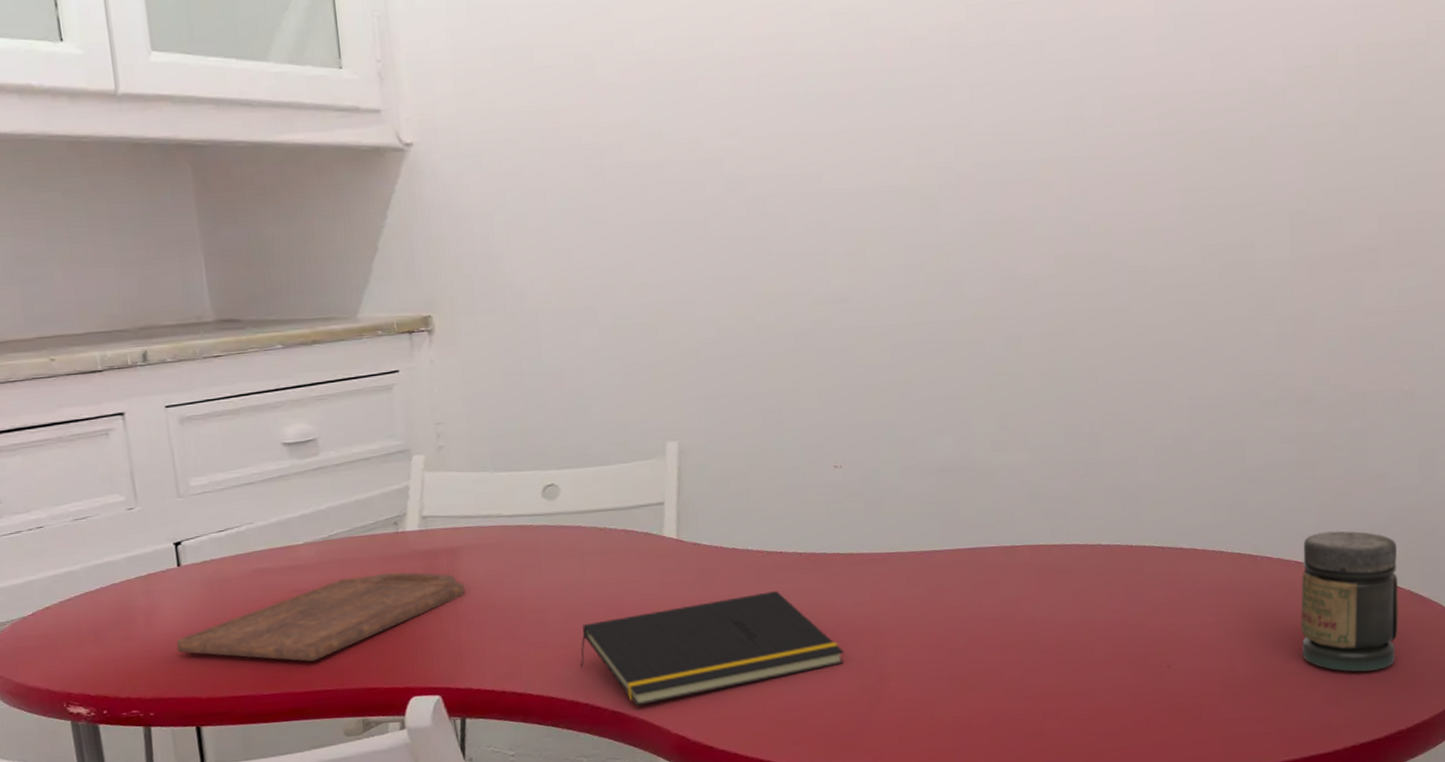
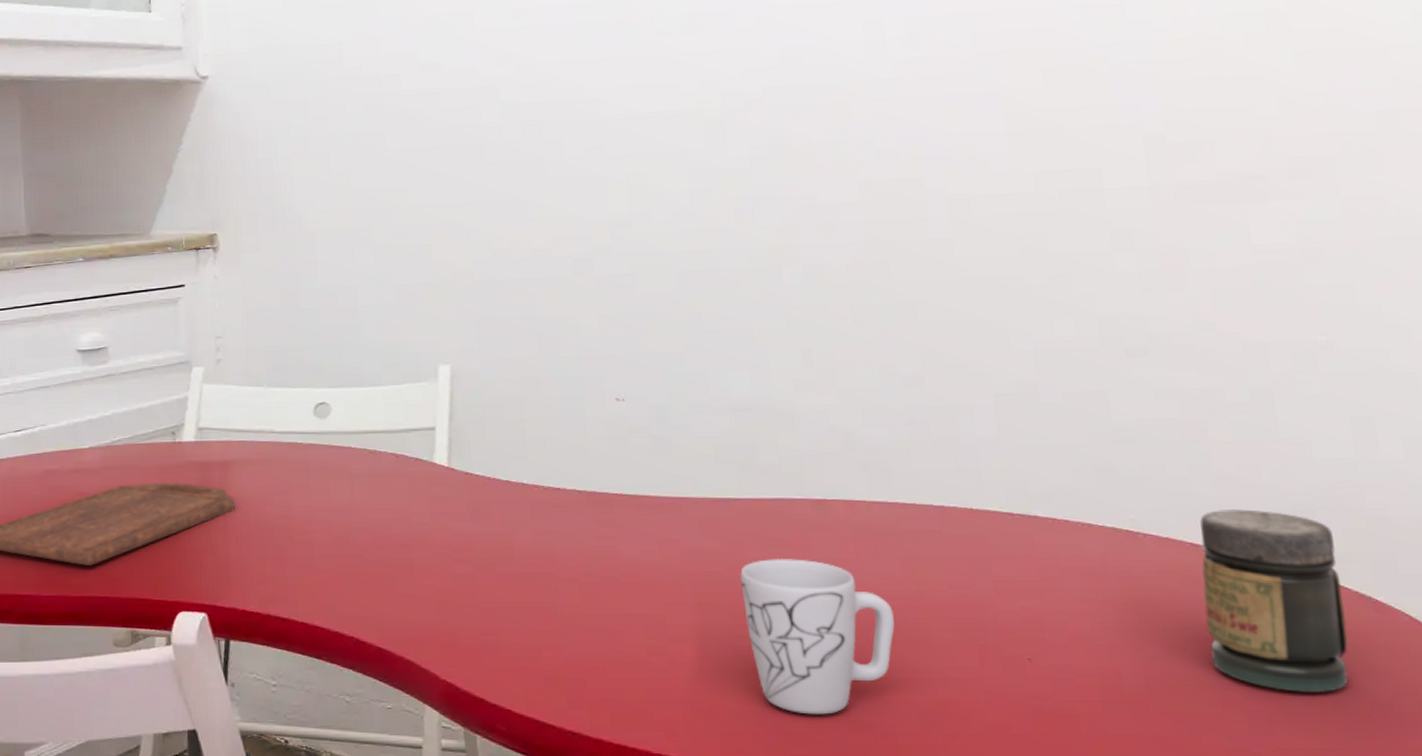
notepad: present [580,591,844,707] -> none [346,531,630,645]
mug: none [940,599,1065,729] -> present [740,558,895,715]

